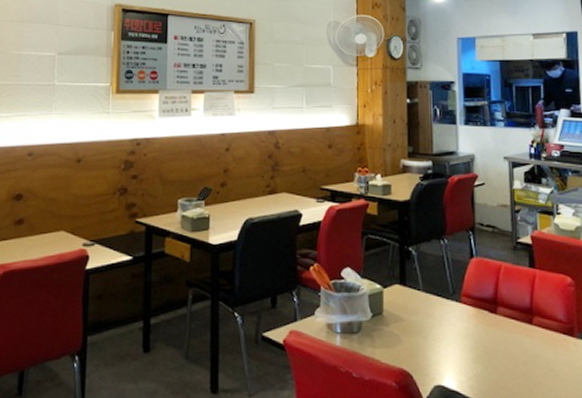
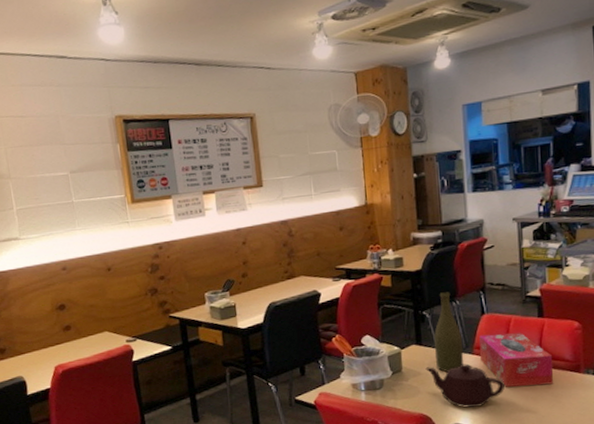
teapot: none [408,312,493,368] -> present [425,363,504,408]
bottle: none [420,228,451,320] -> present [434,292,464,372]
tissue box: none [467,281,546,348] -> present [479,333,554,387]

